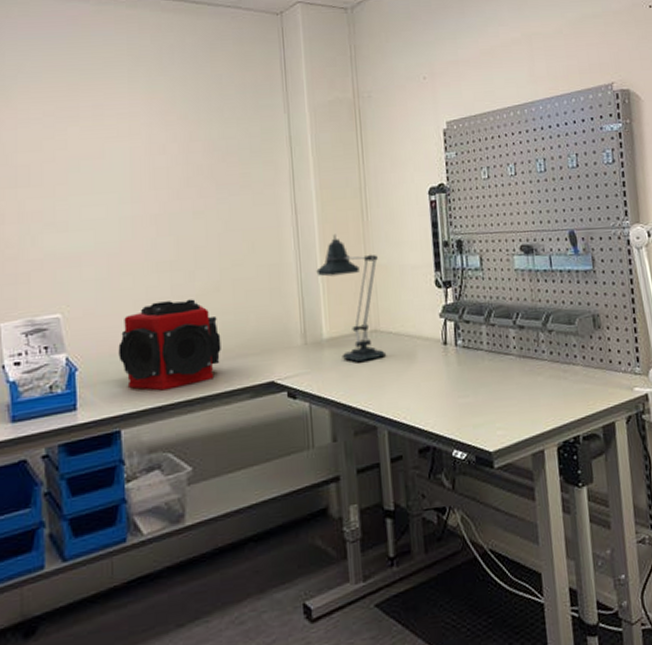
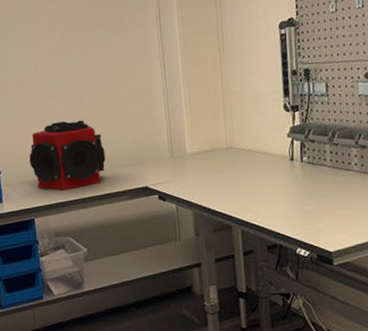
desk lamp: present [316,233,387,363] -> none [180,65,241,174]

